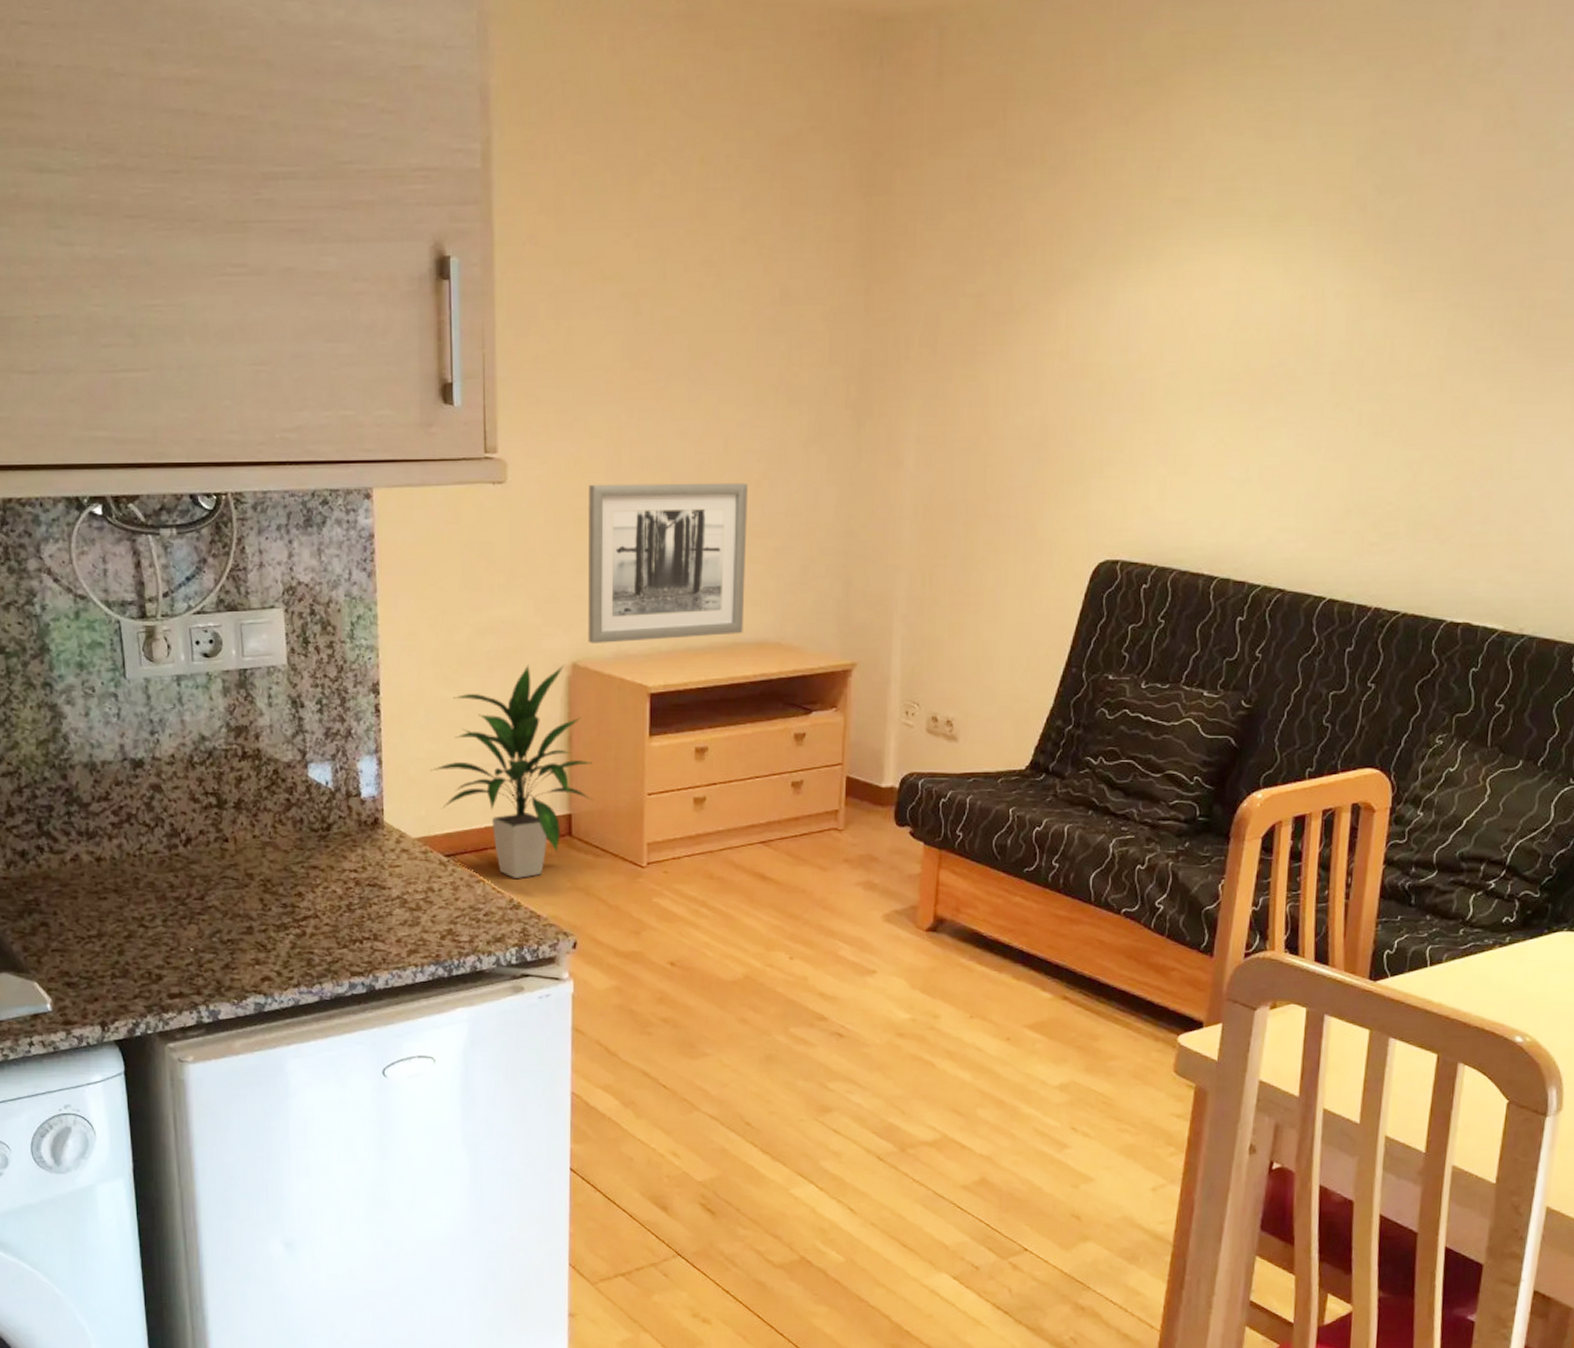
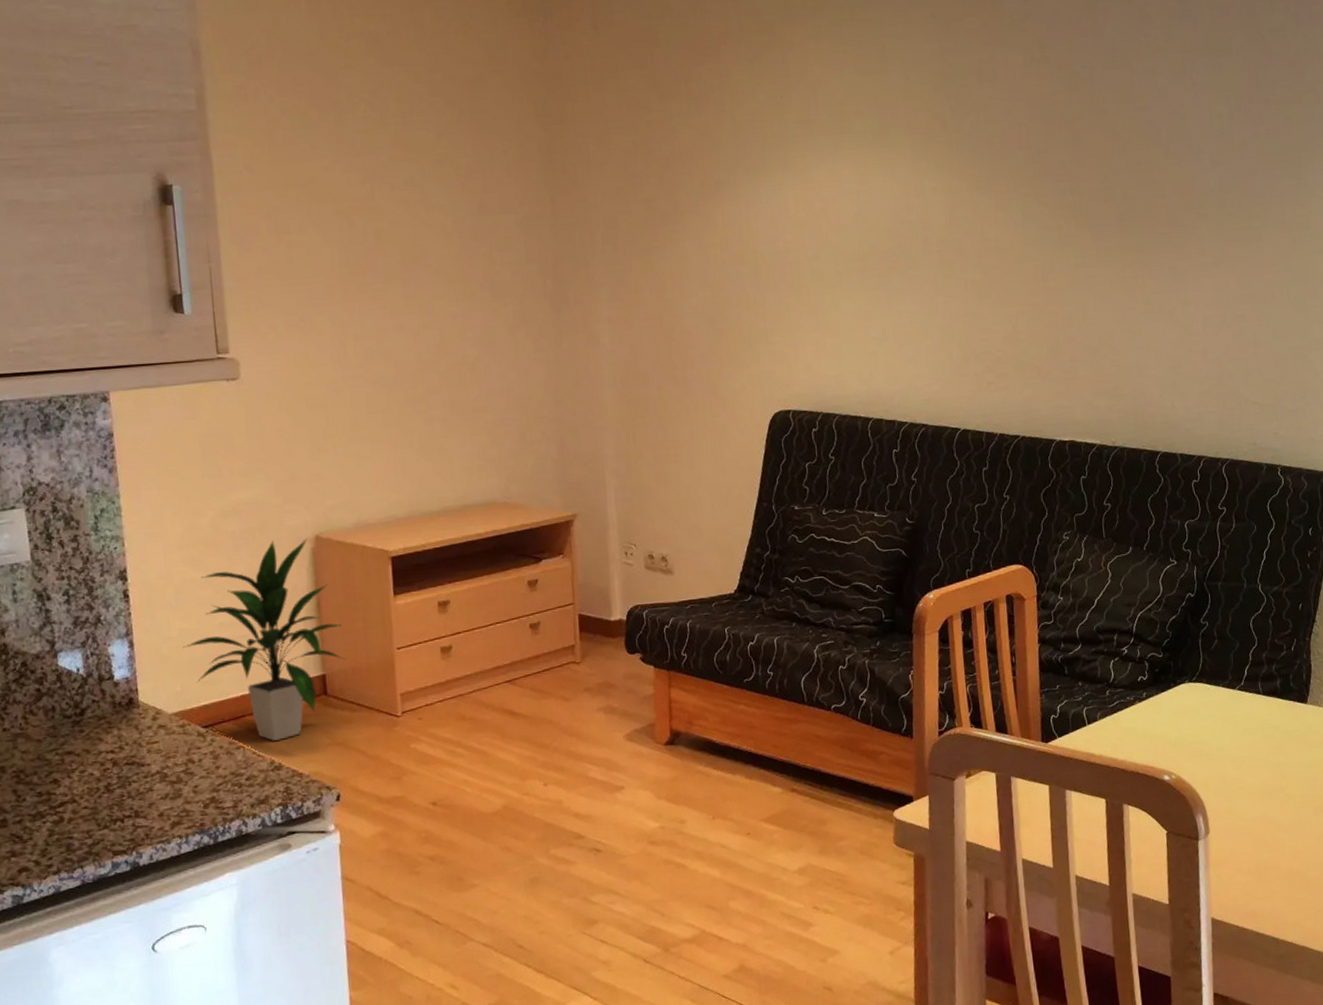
wall art: present [587,482,749,643] -> none [318,366,472,516]

